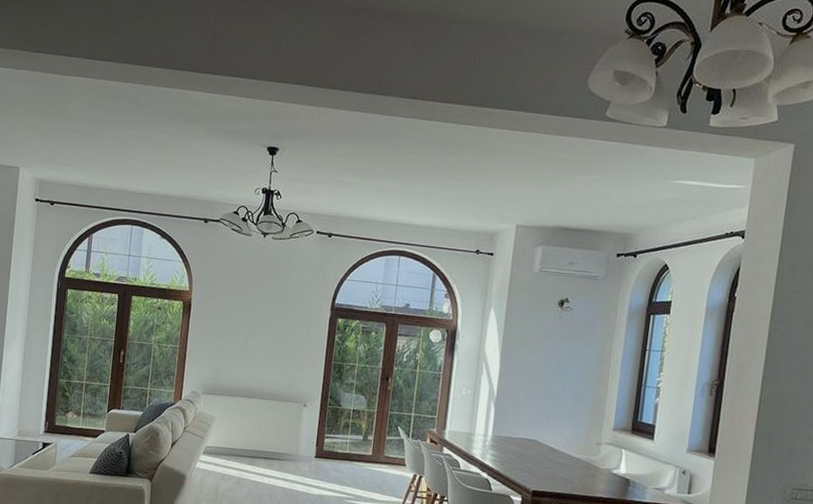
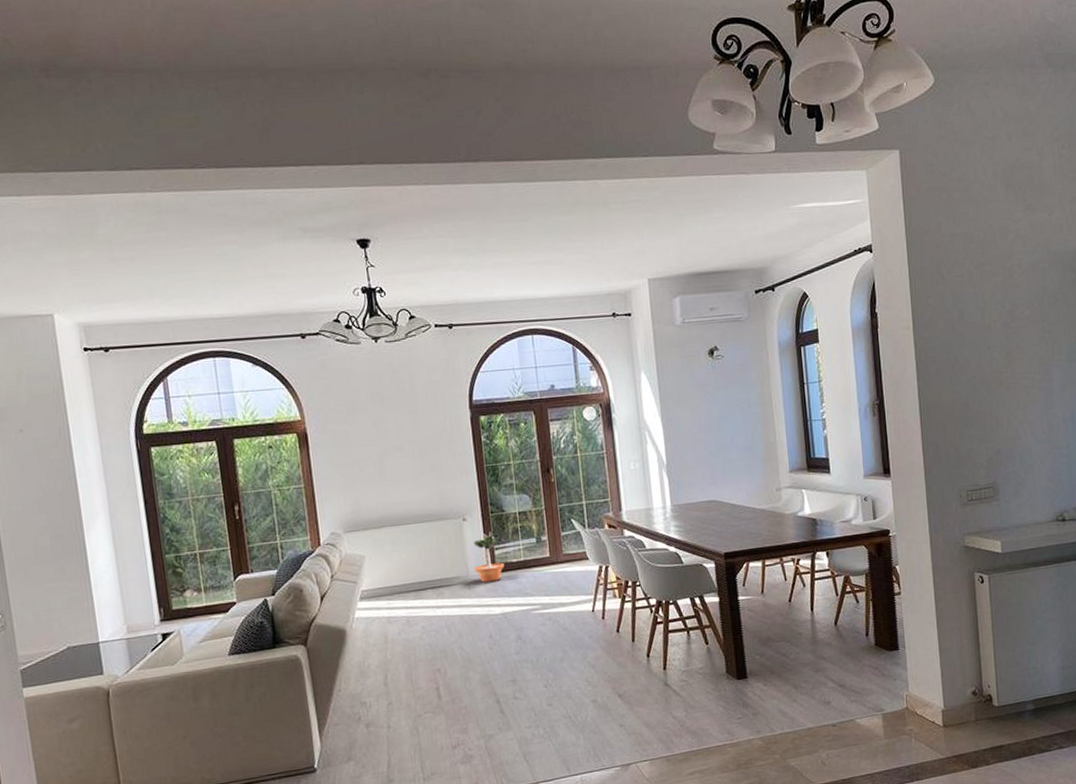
potted tree: none [304,421,330,466] -> present [473,532,504,582]

